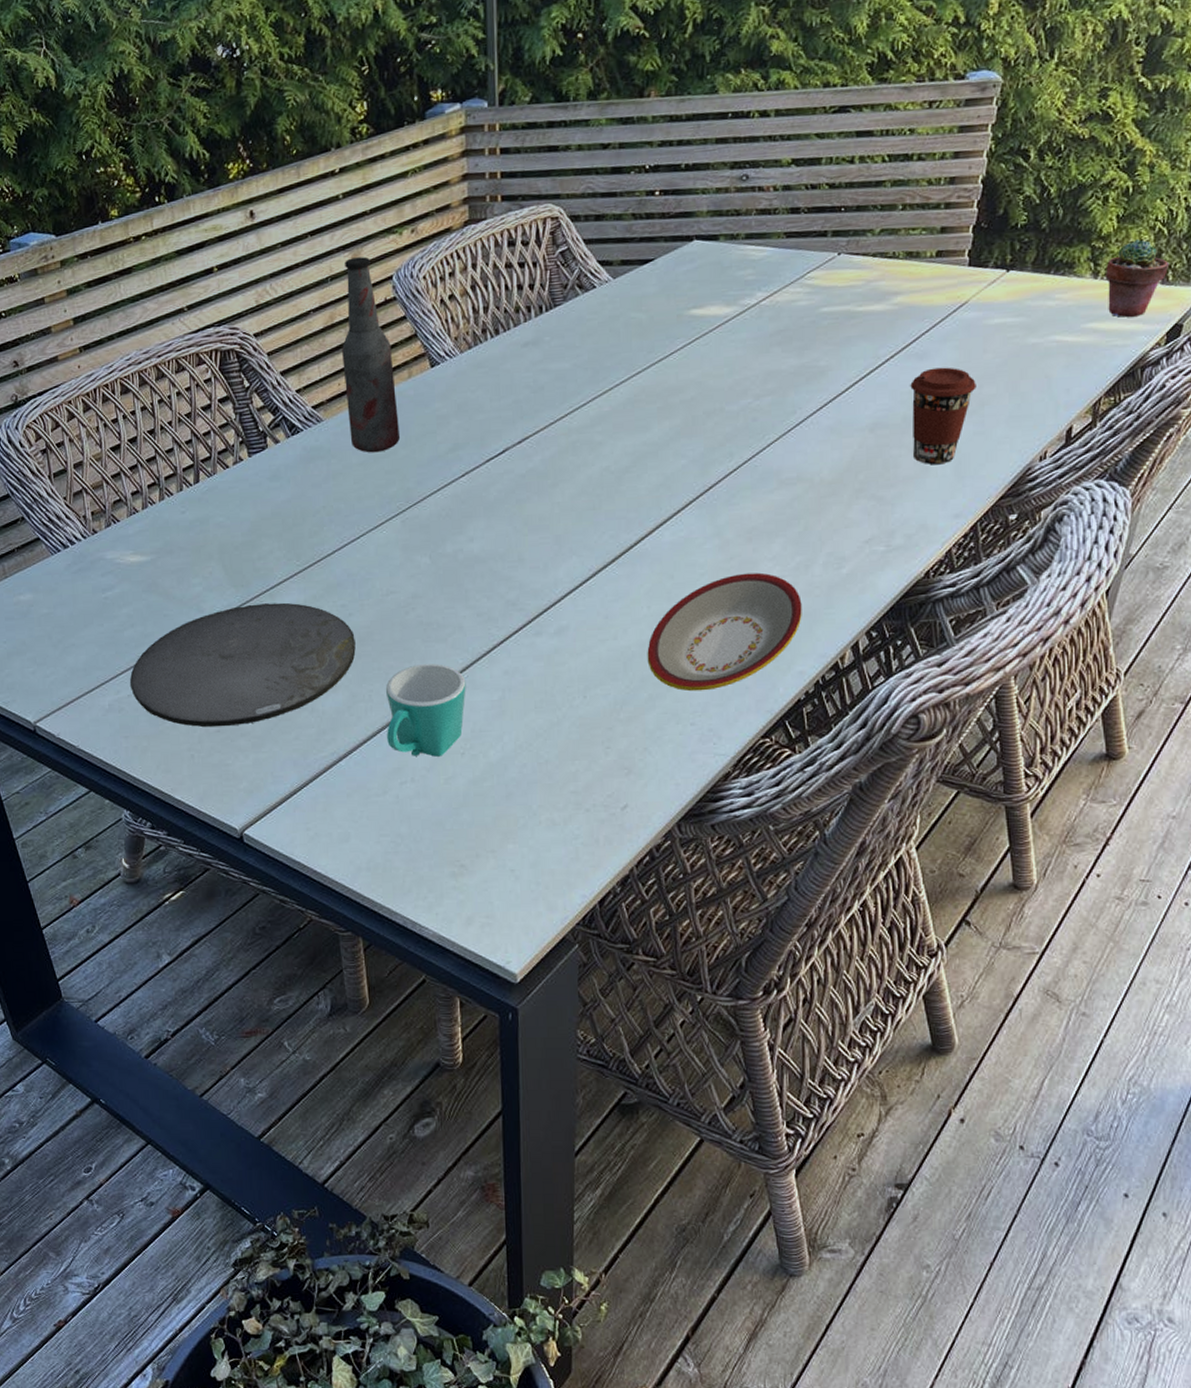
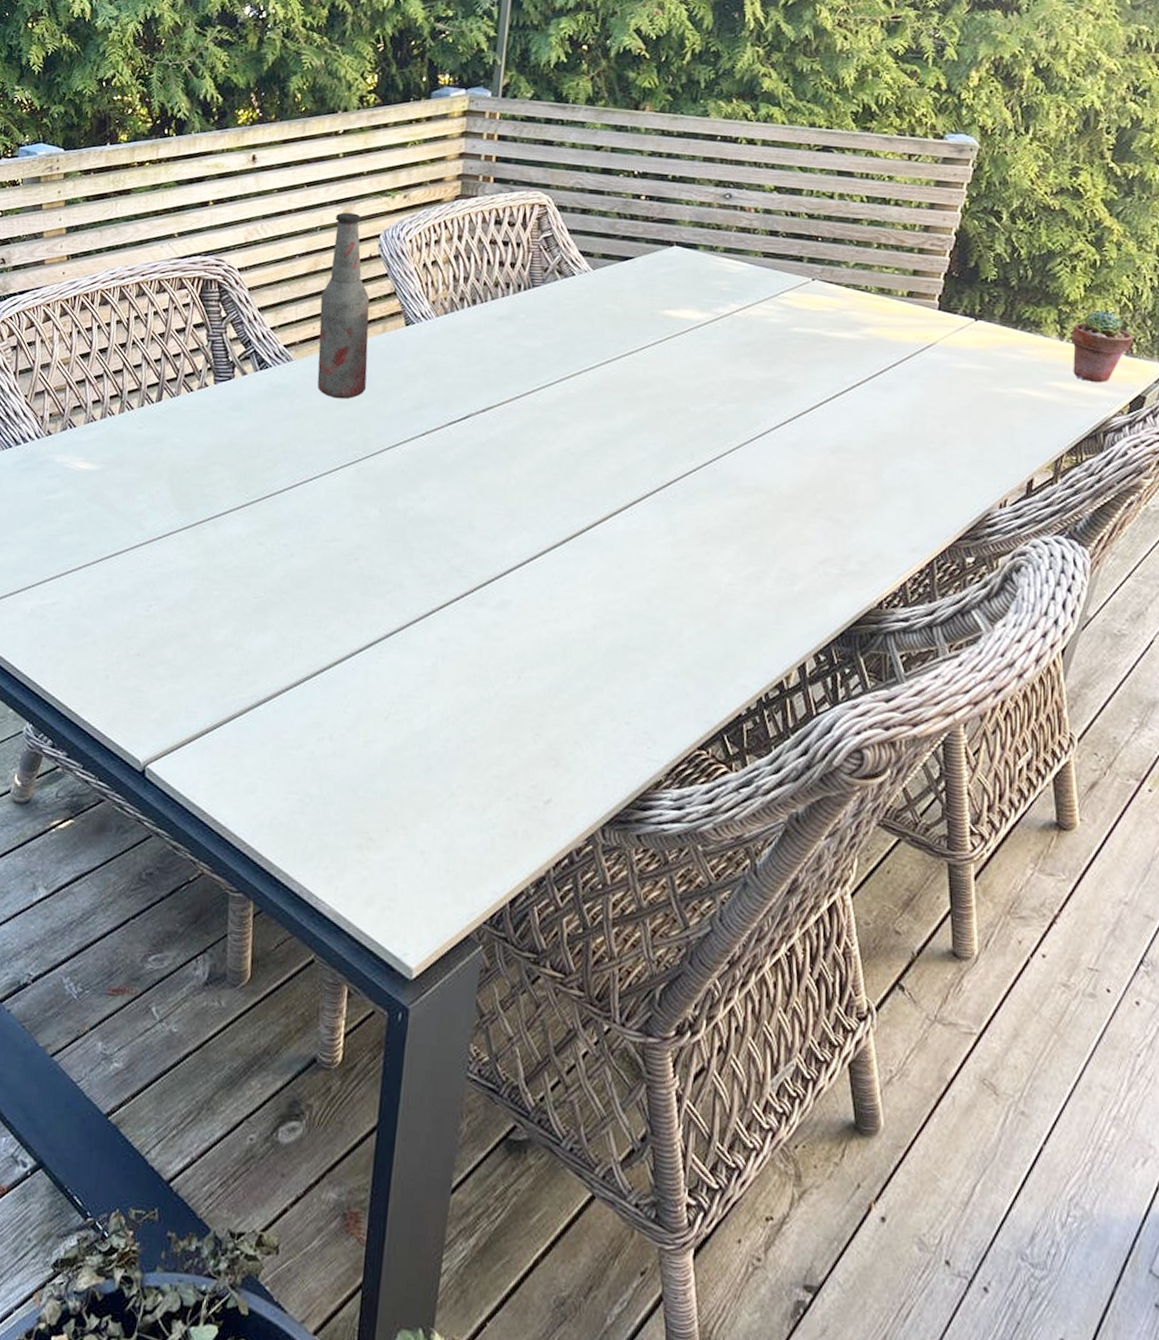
plate: present [130,602,356,727] -> none [57,529,293,652]
mug: present [385,664,466,757] -> none [310,617,400,717]
plate: present [647,572,802,692] -> none [587,574,751,691]
coffee cup: present [910,367,976,465] -> none [874,401,940,497]

